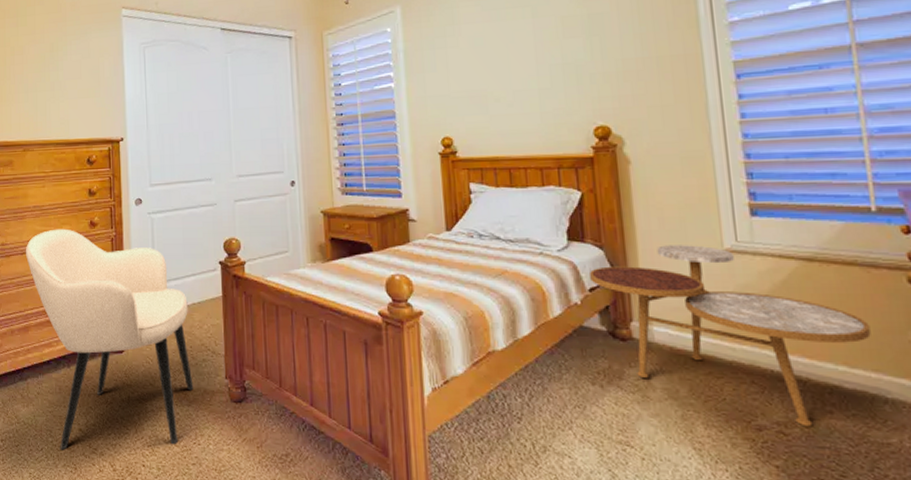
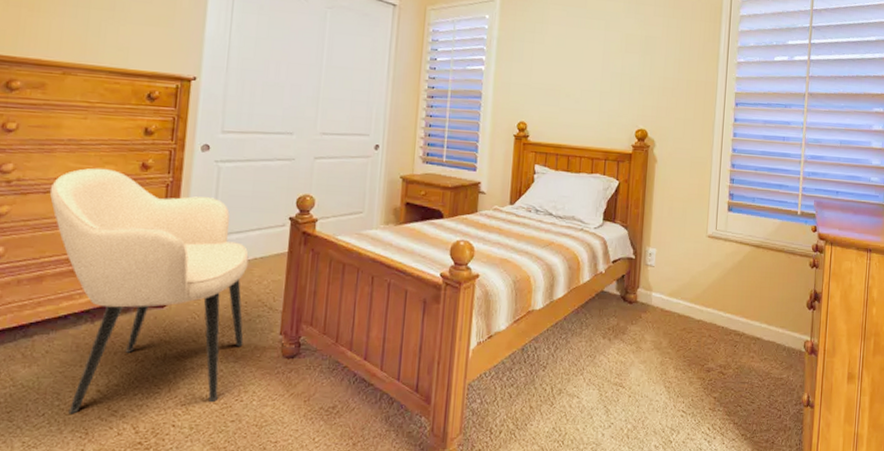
side table: present [590,245,871,427] -> none [615,229,784,368]

